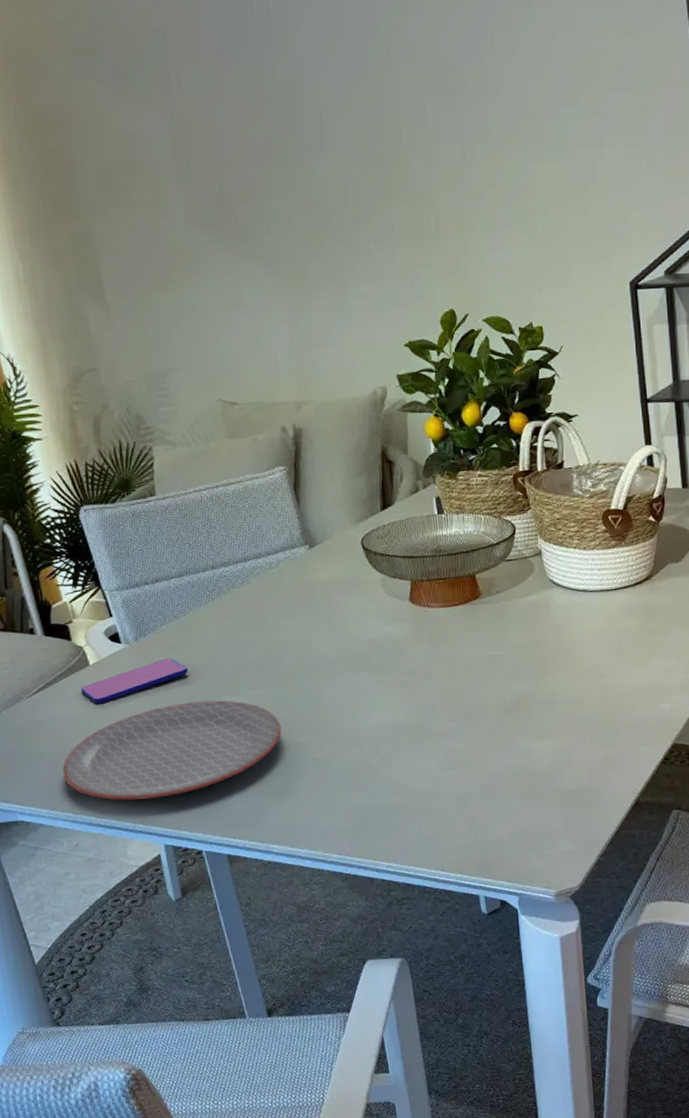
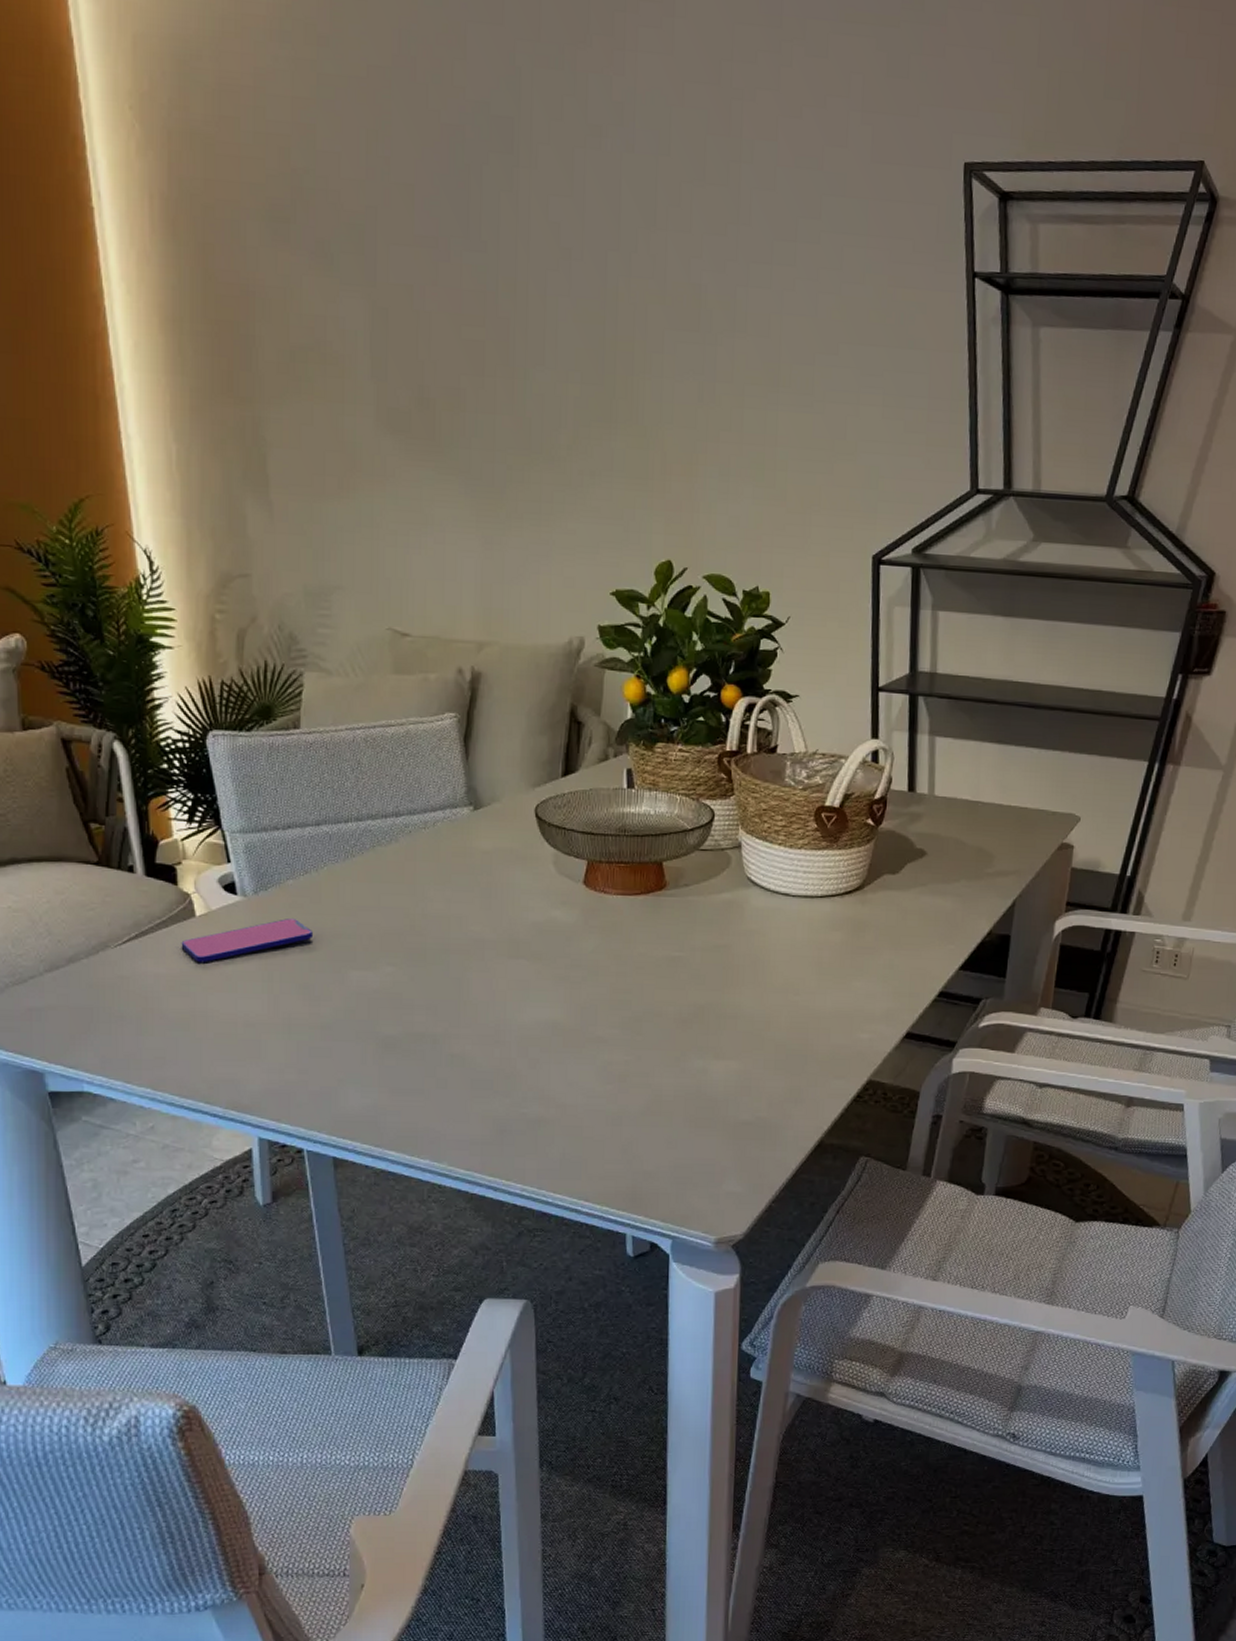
plate: present [62,700,282,801] -> none [146,972,415,1082]

